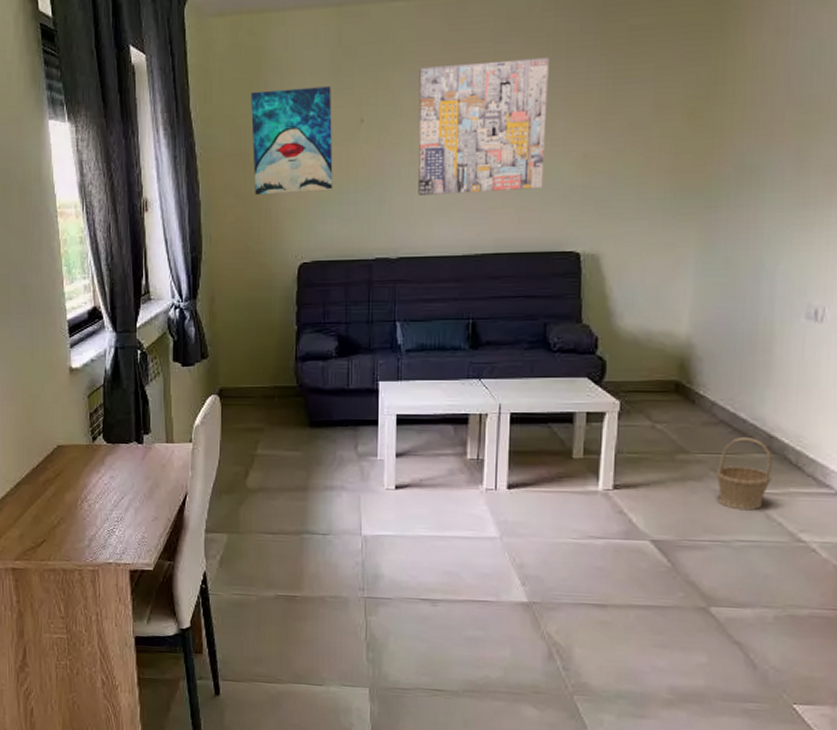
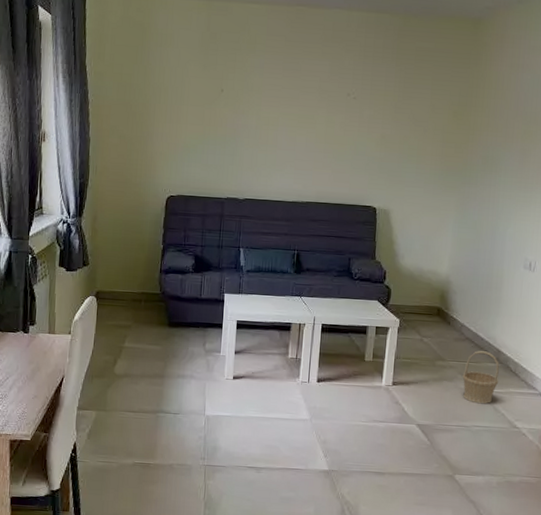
wall art: present [251,86,333,196] -> none [135,57,200,142]
wall art: present [418,57,549,195] -> none [262,56,361,158]

